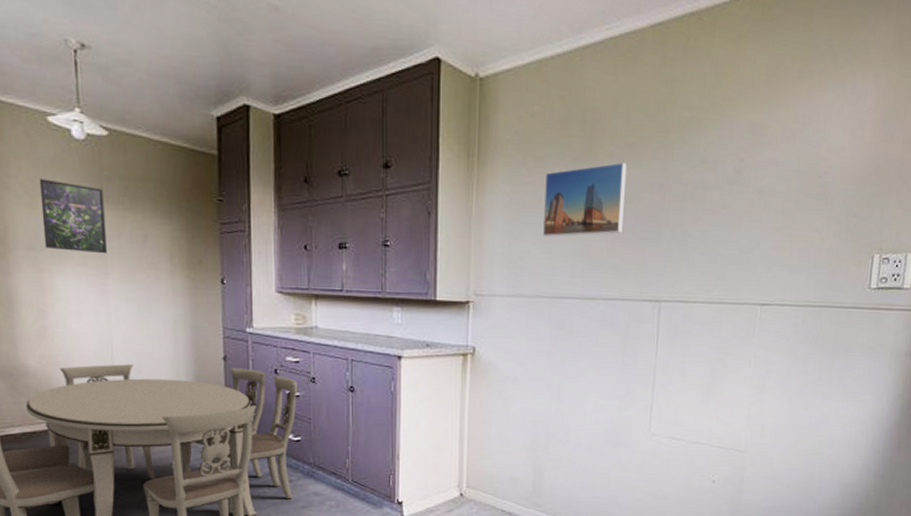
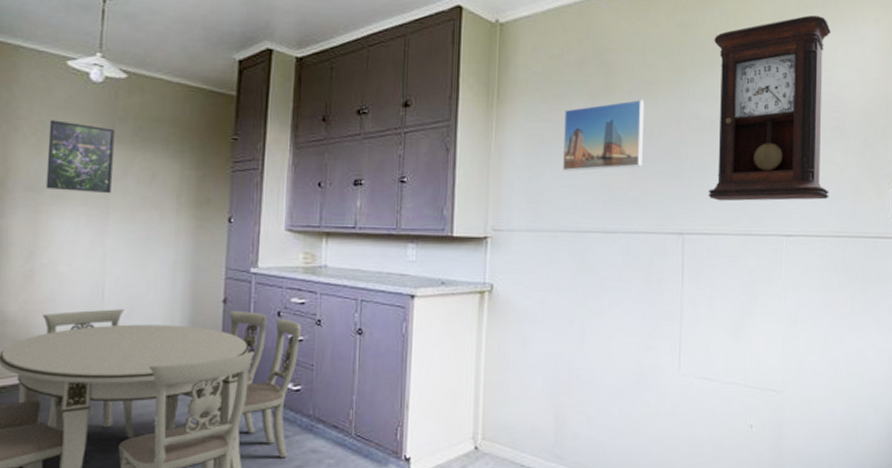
pendulum clock: none [686,70,826,270] -> present [708,15,831,202]

